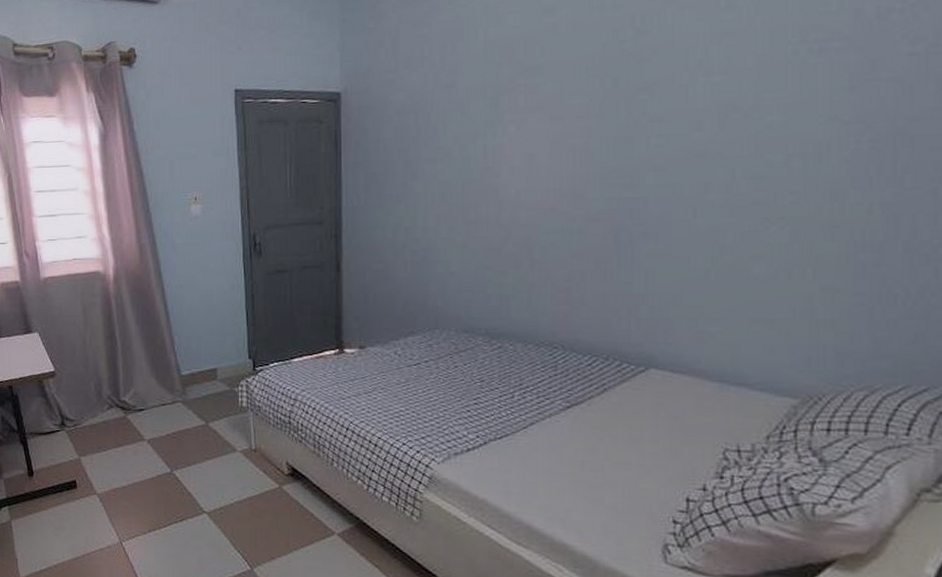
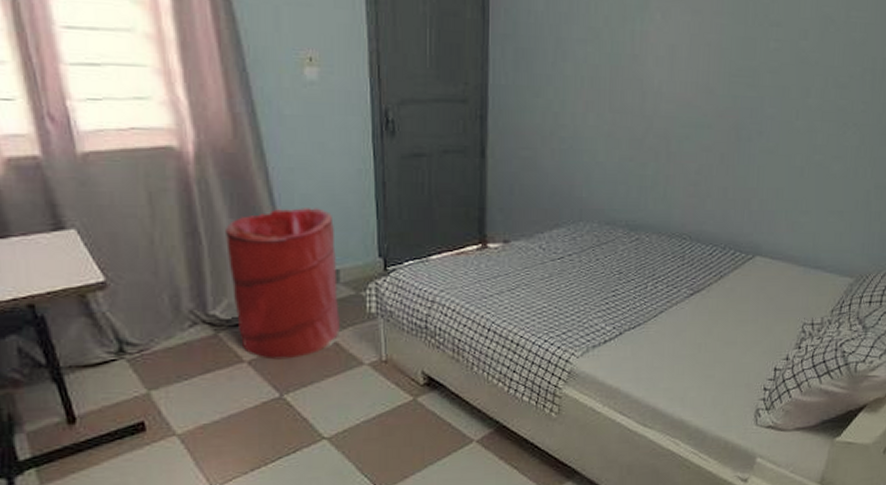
laundry hamper: none [133,317,217,441] -> present [226,208,340,360]

